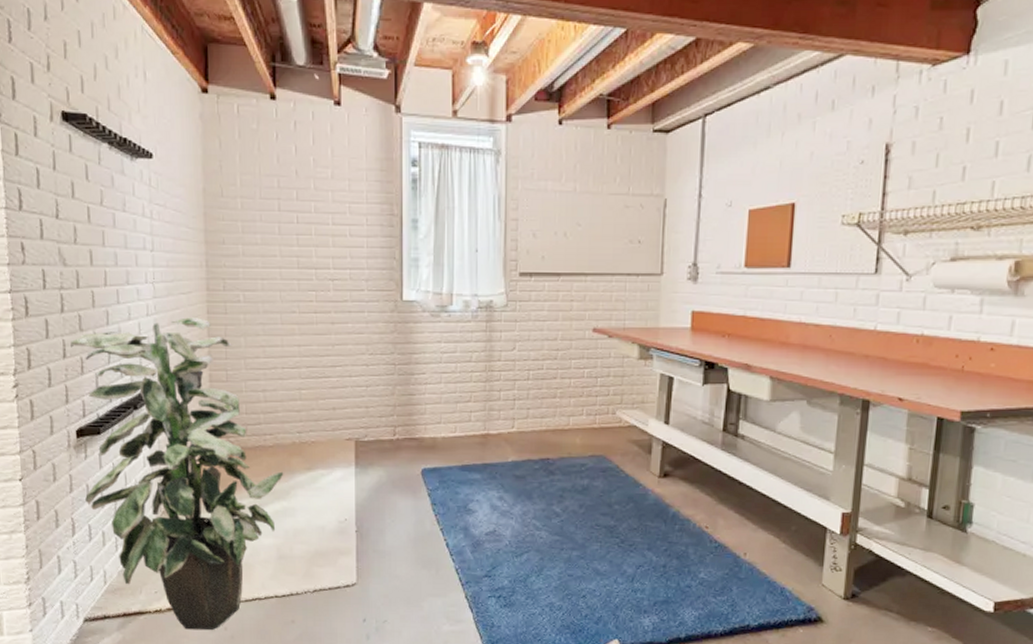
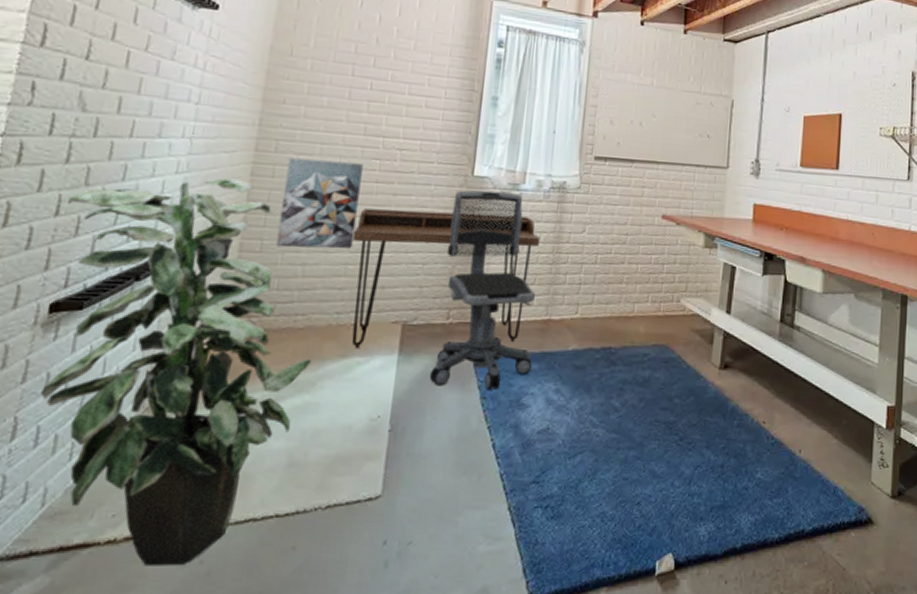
wall art: none [236,295,303,377] -> present [276,158,363,249]
desk: none [302,337,472,463] -> present [351,209,541,349]
office chair: none [384,314,475,498] -> present [429,190,535,391]

